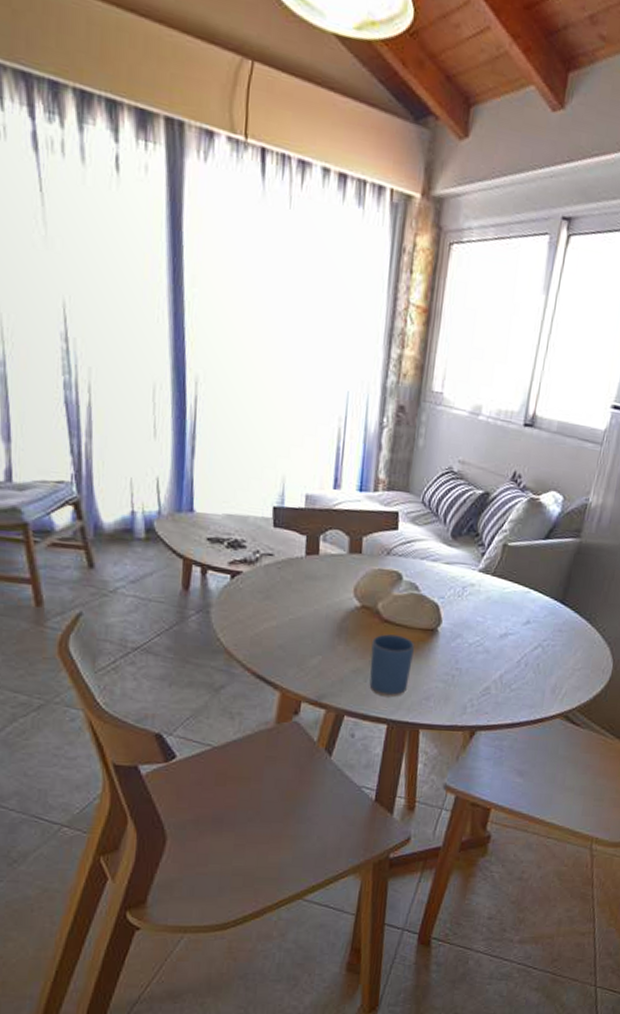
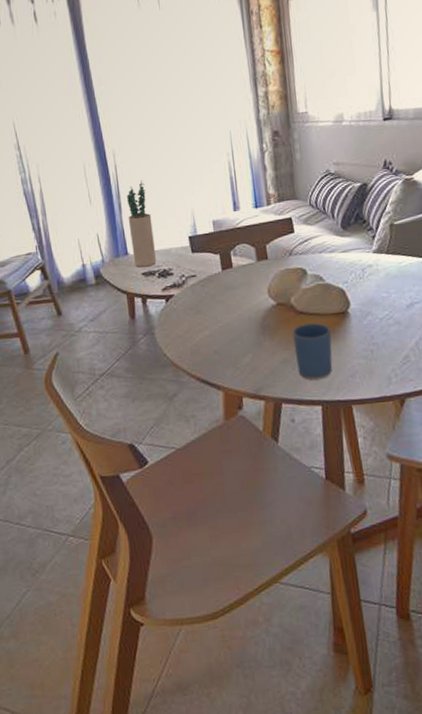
vase: none [199,423,232,532] -> present [127,180,157,267]

